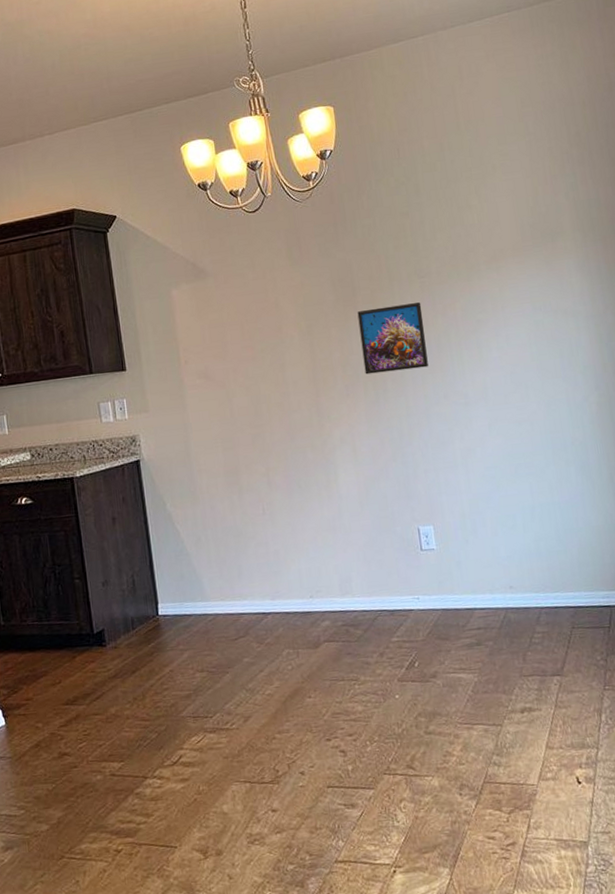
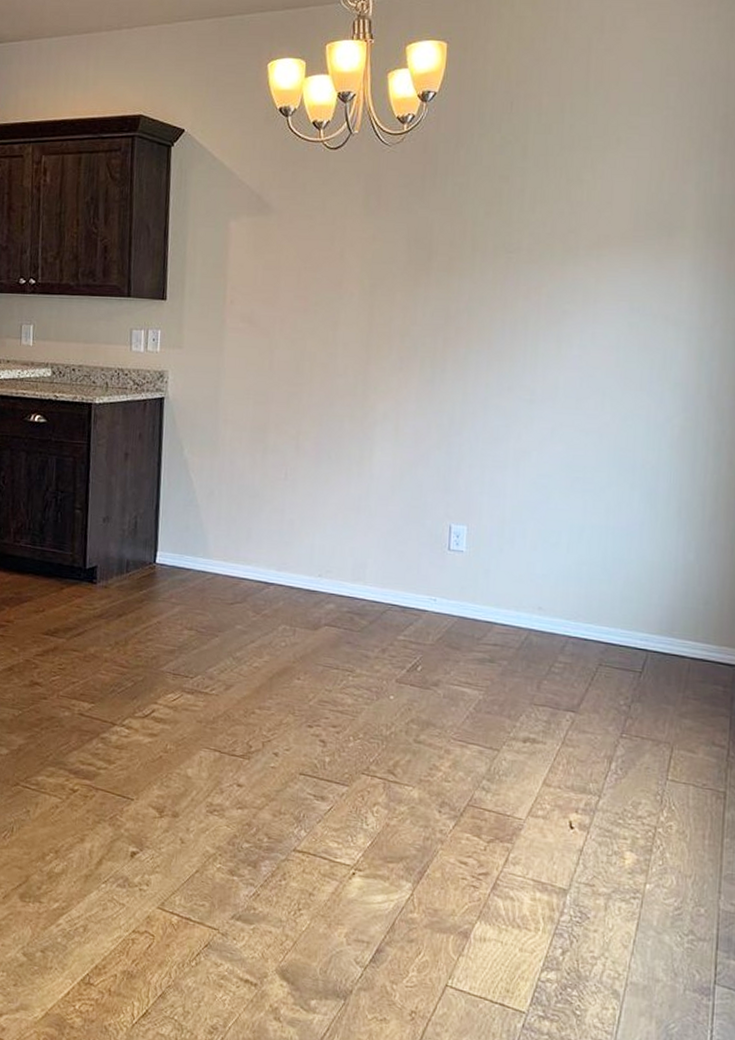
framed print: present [357,302,429,375] -> none [425,278,503,353]

